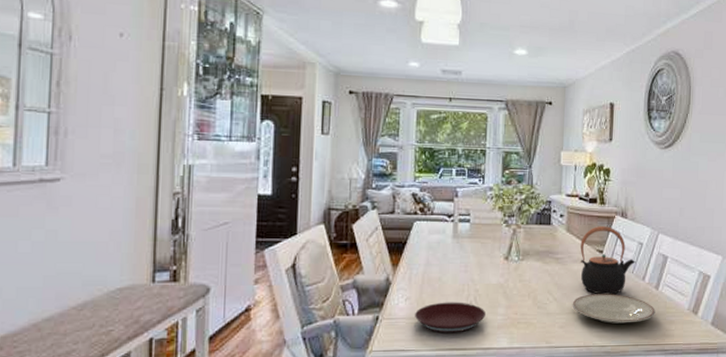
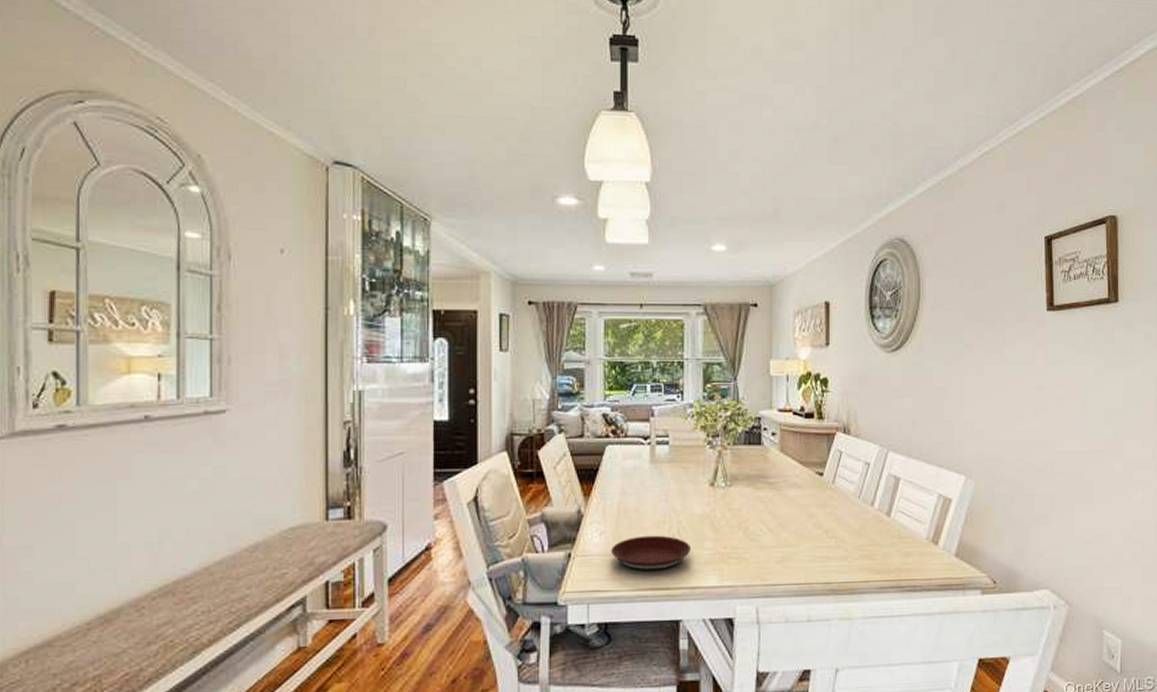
plate: present [572,294,655,324] -> none [790,522,888,557]
teapot: present [580,226,636,295] -> none [797,445,863,524]

